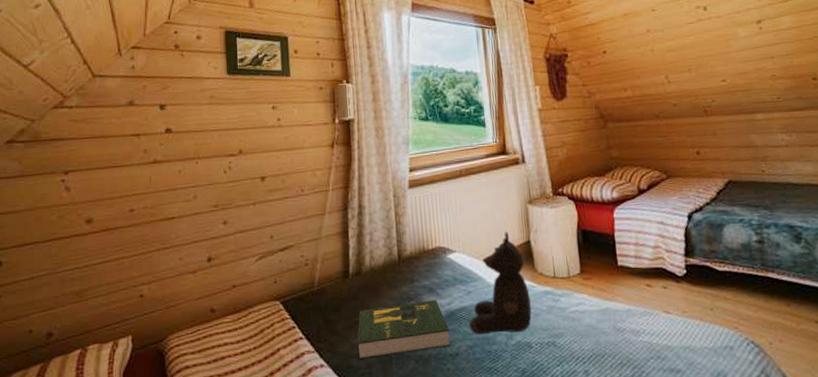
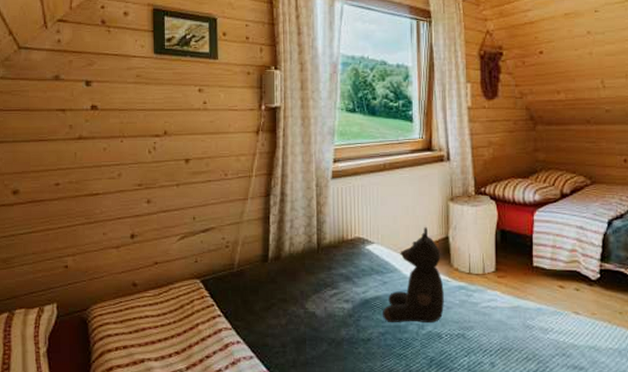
book: present [357,300,451,359] -> none [273,287,364,339]

